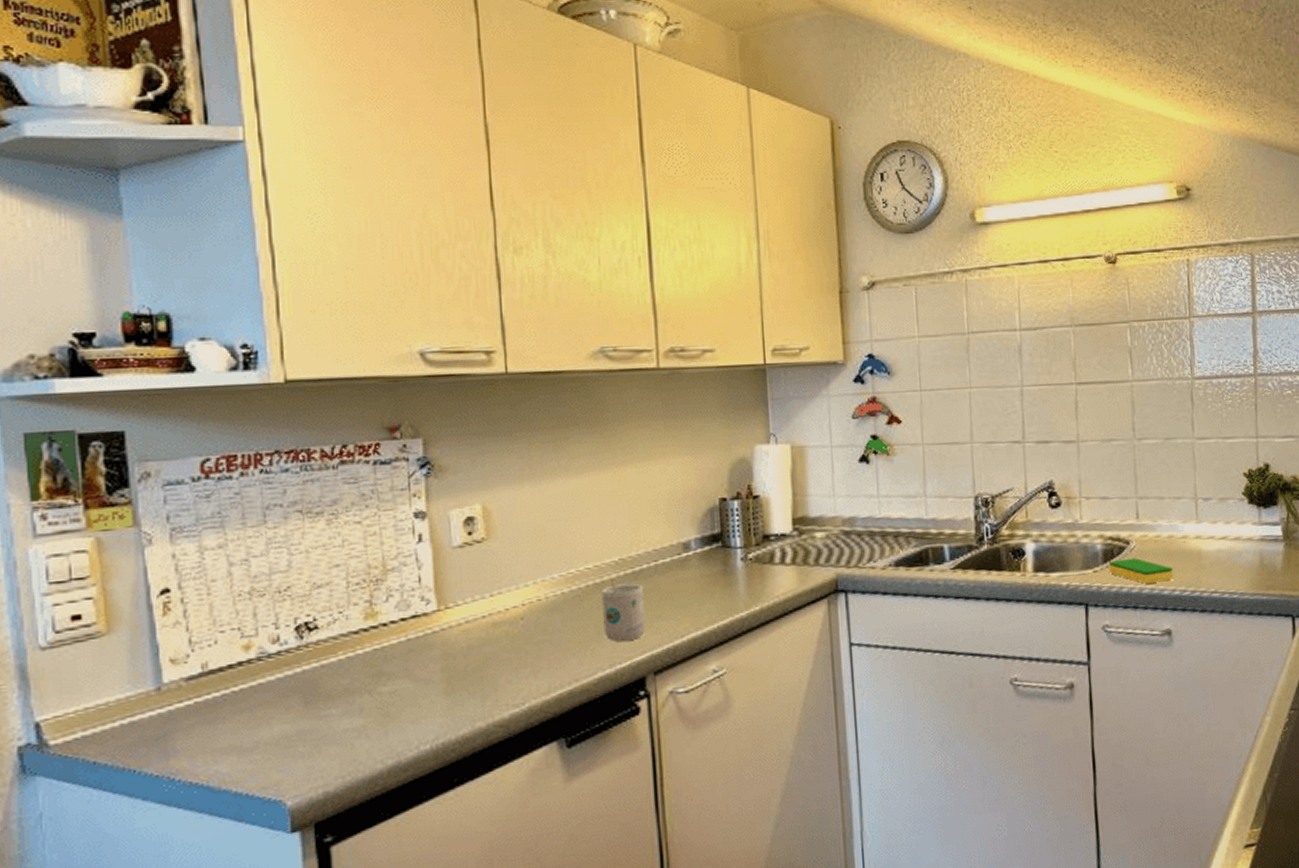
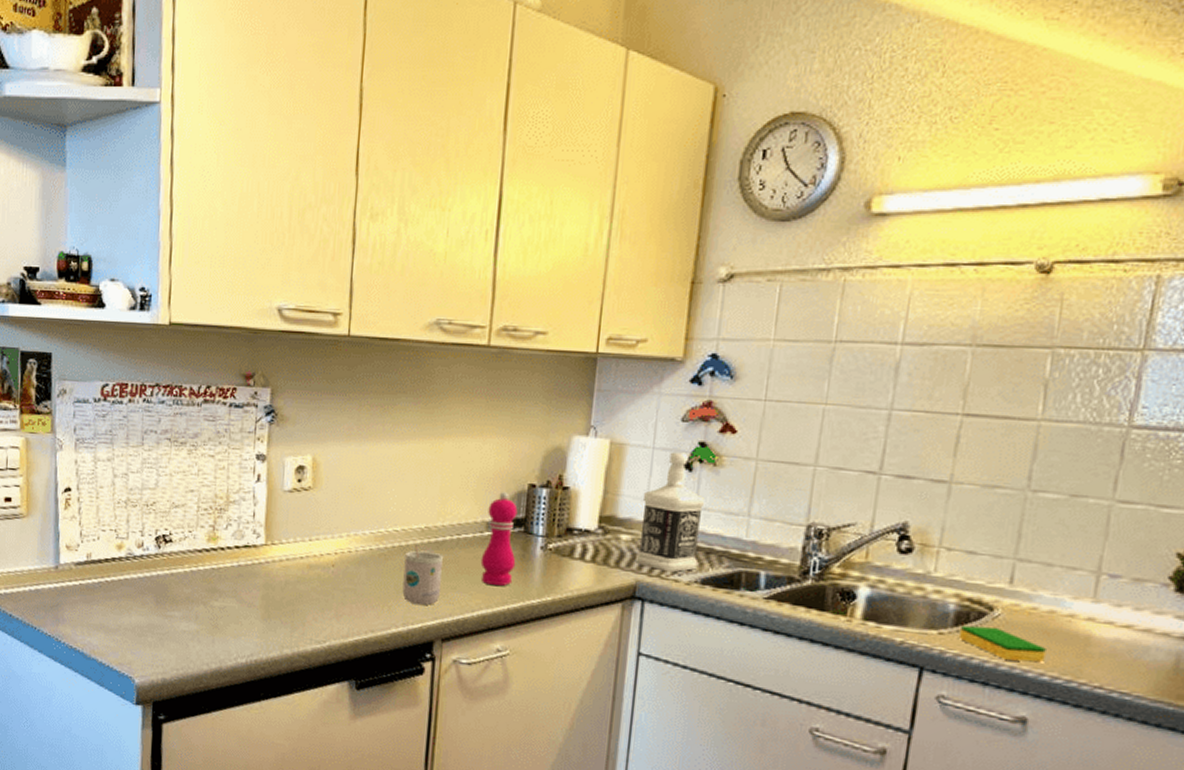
pepper mill: none [682,509,719,606] -> present [480,491,518,586]
bottle: none [830,447,888,561] -> present [636,452,706,573]

